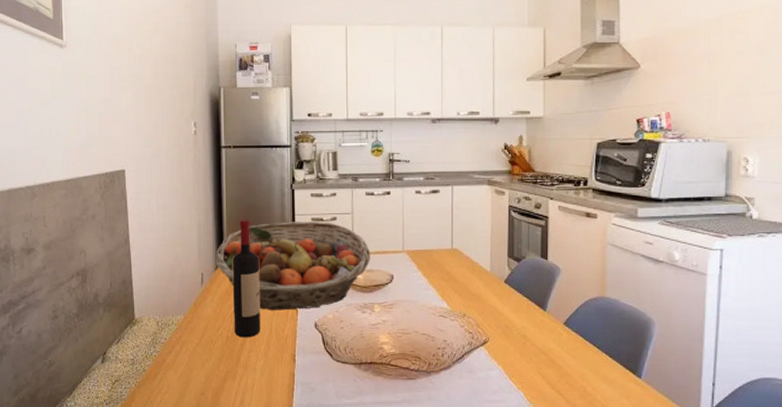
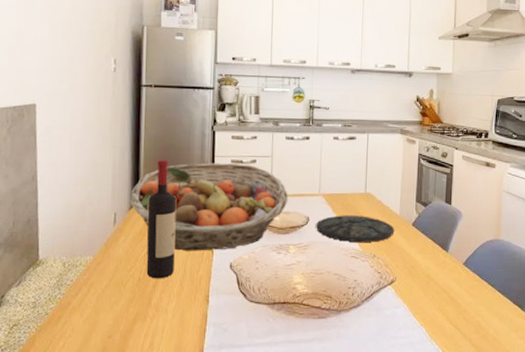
plate: none [401,272,485,300] -> present [316,215,395,242]

